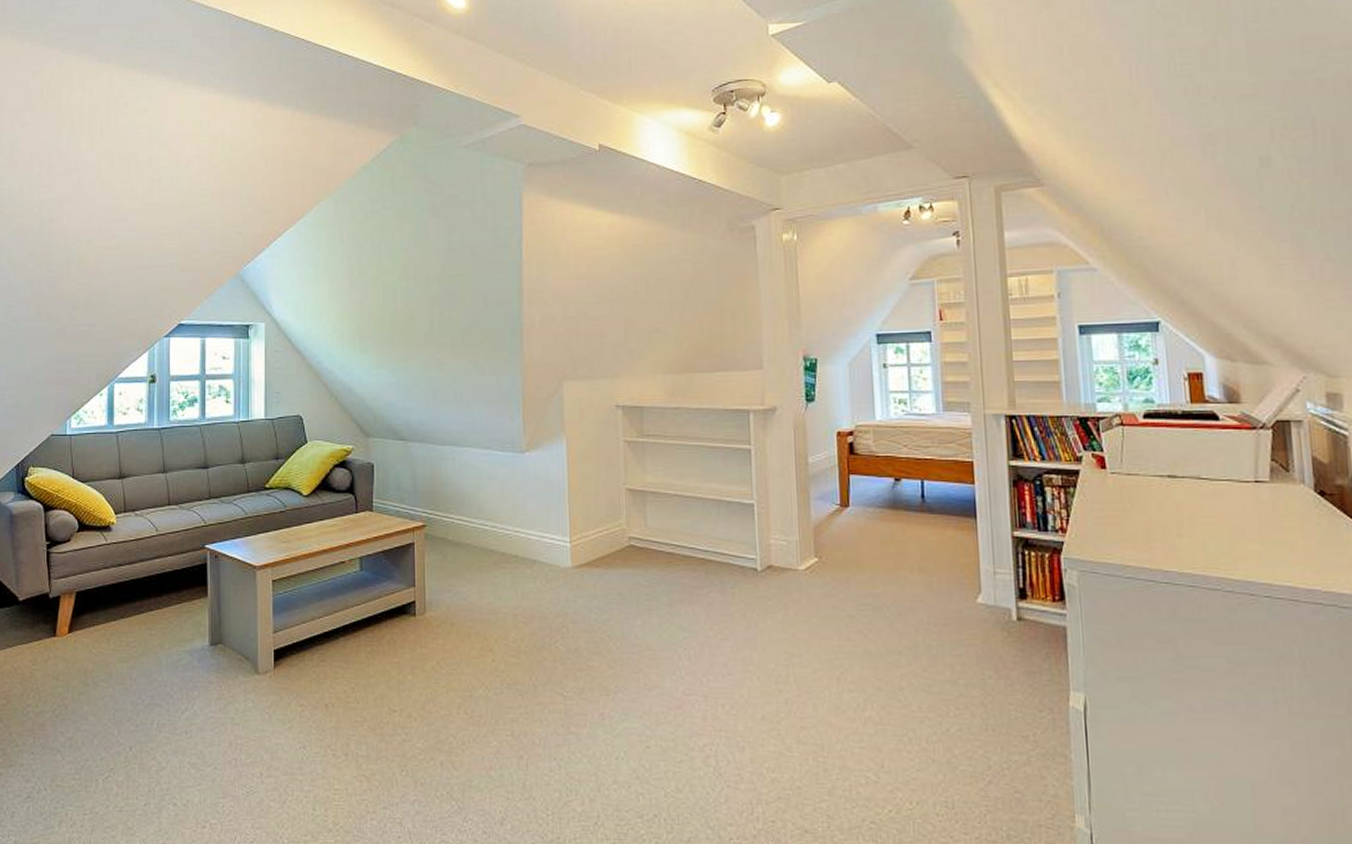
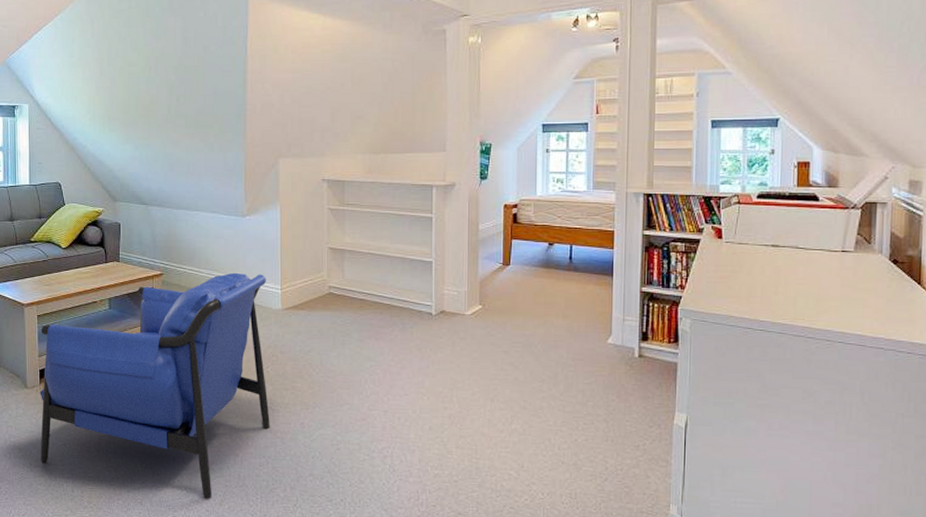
armchair: none [274,522,561,816] -> present [40,272,270,499]

